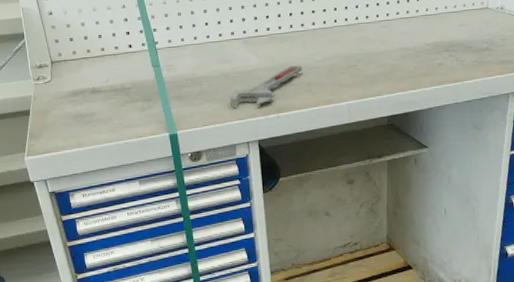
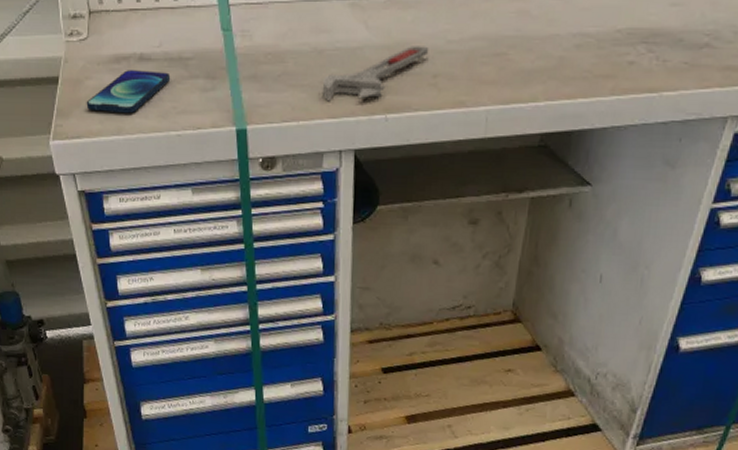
smartphone: none [52,99,117,132] -> present [86,70,171,114]

